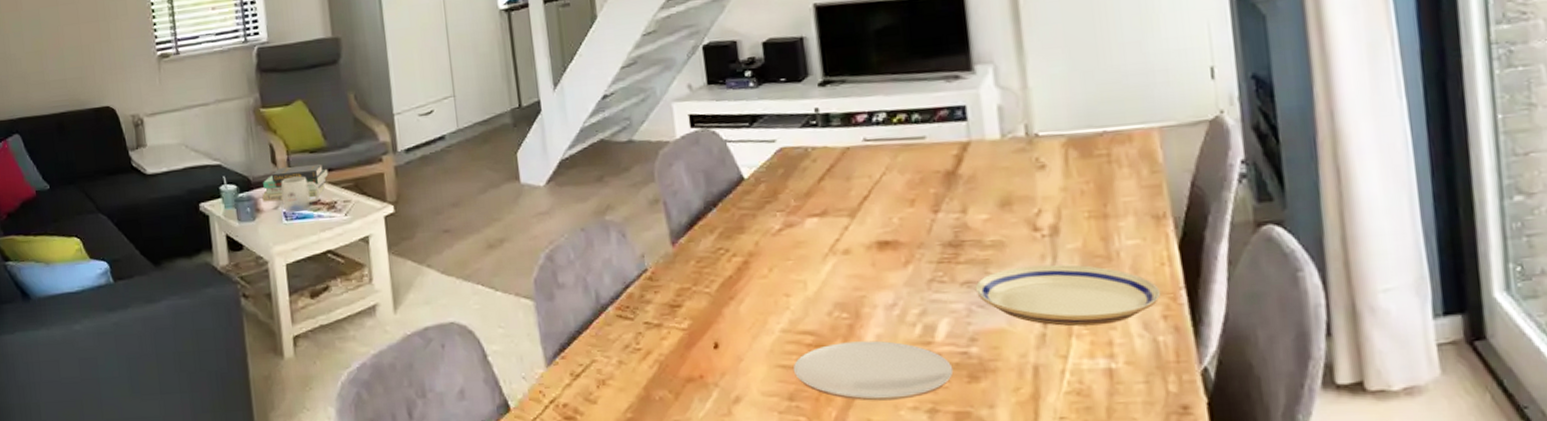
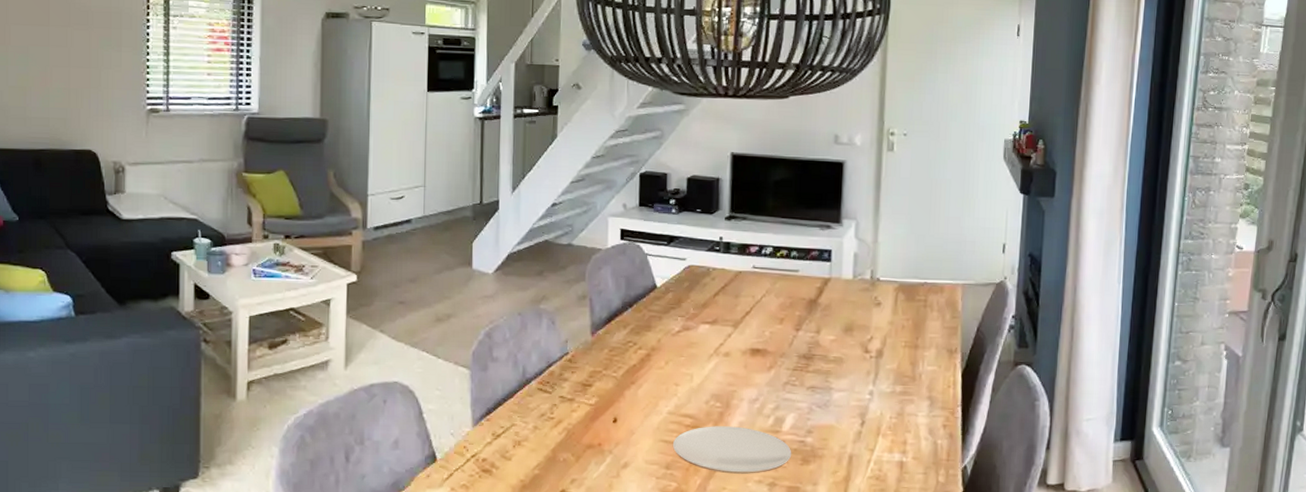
books: present [262,163,329,202] -> none [234,228,300,260]
mug: present [280,176,320,213] -> none [253,238,290,271]
plate: present [975,264,1161,327] -> none [817,379,945,428]

